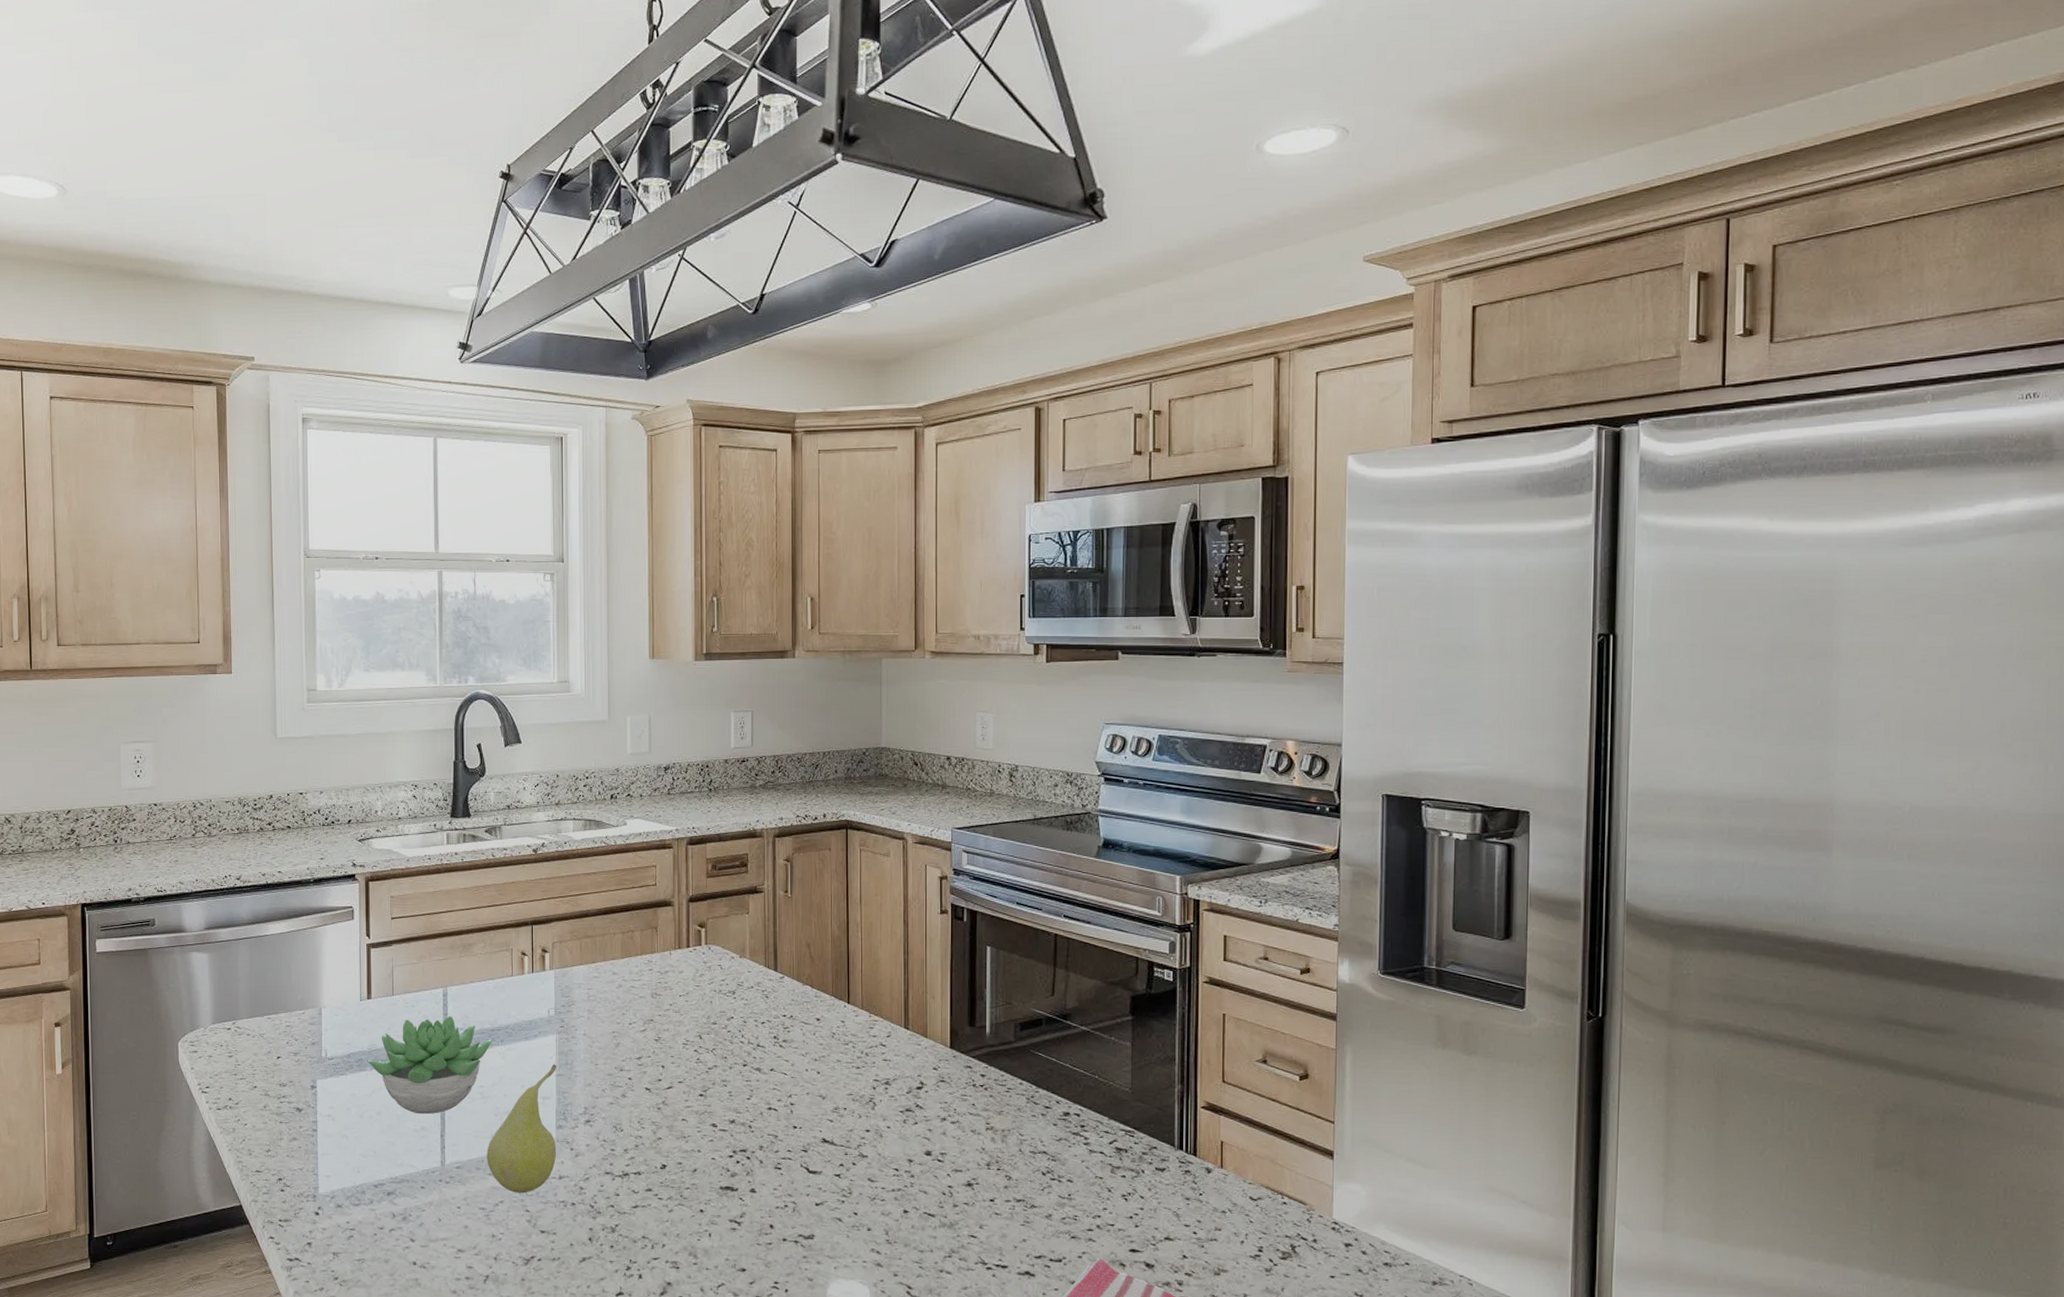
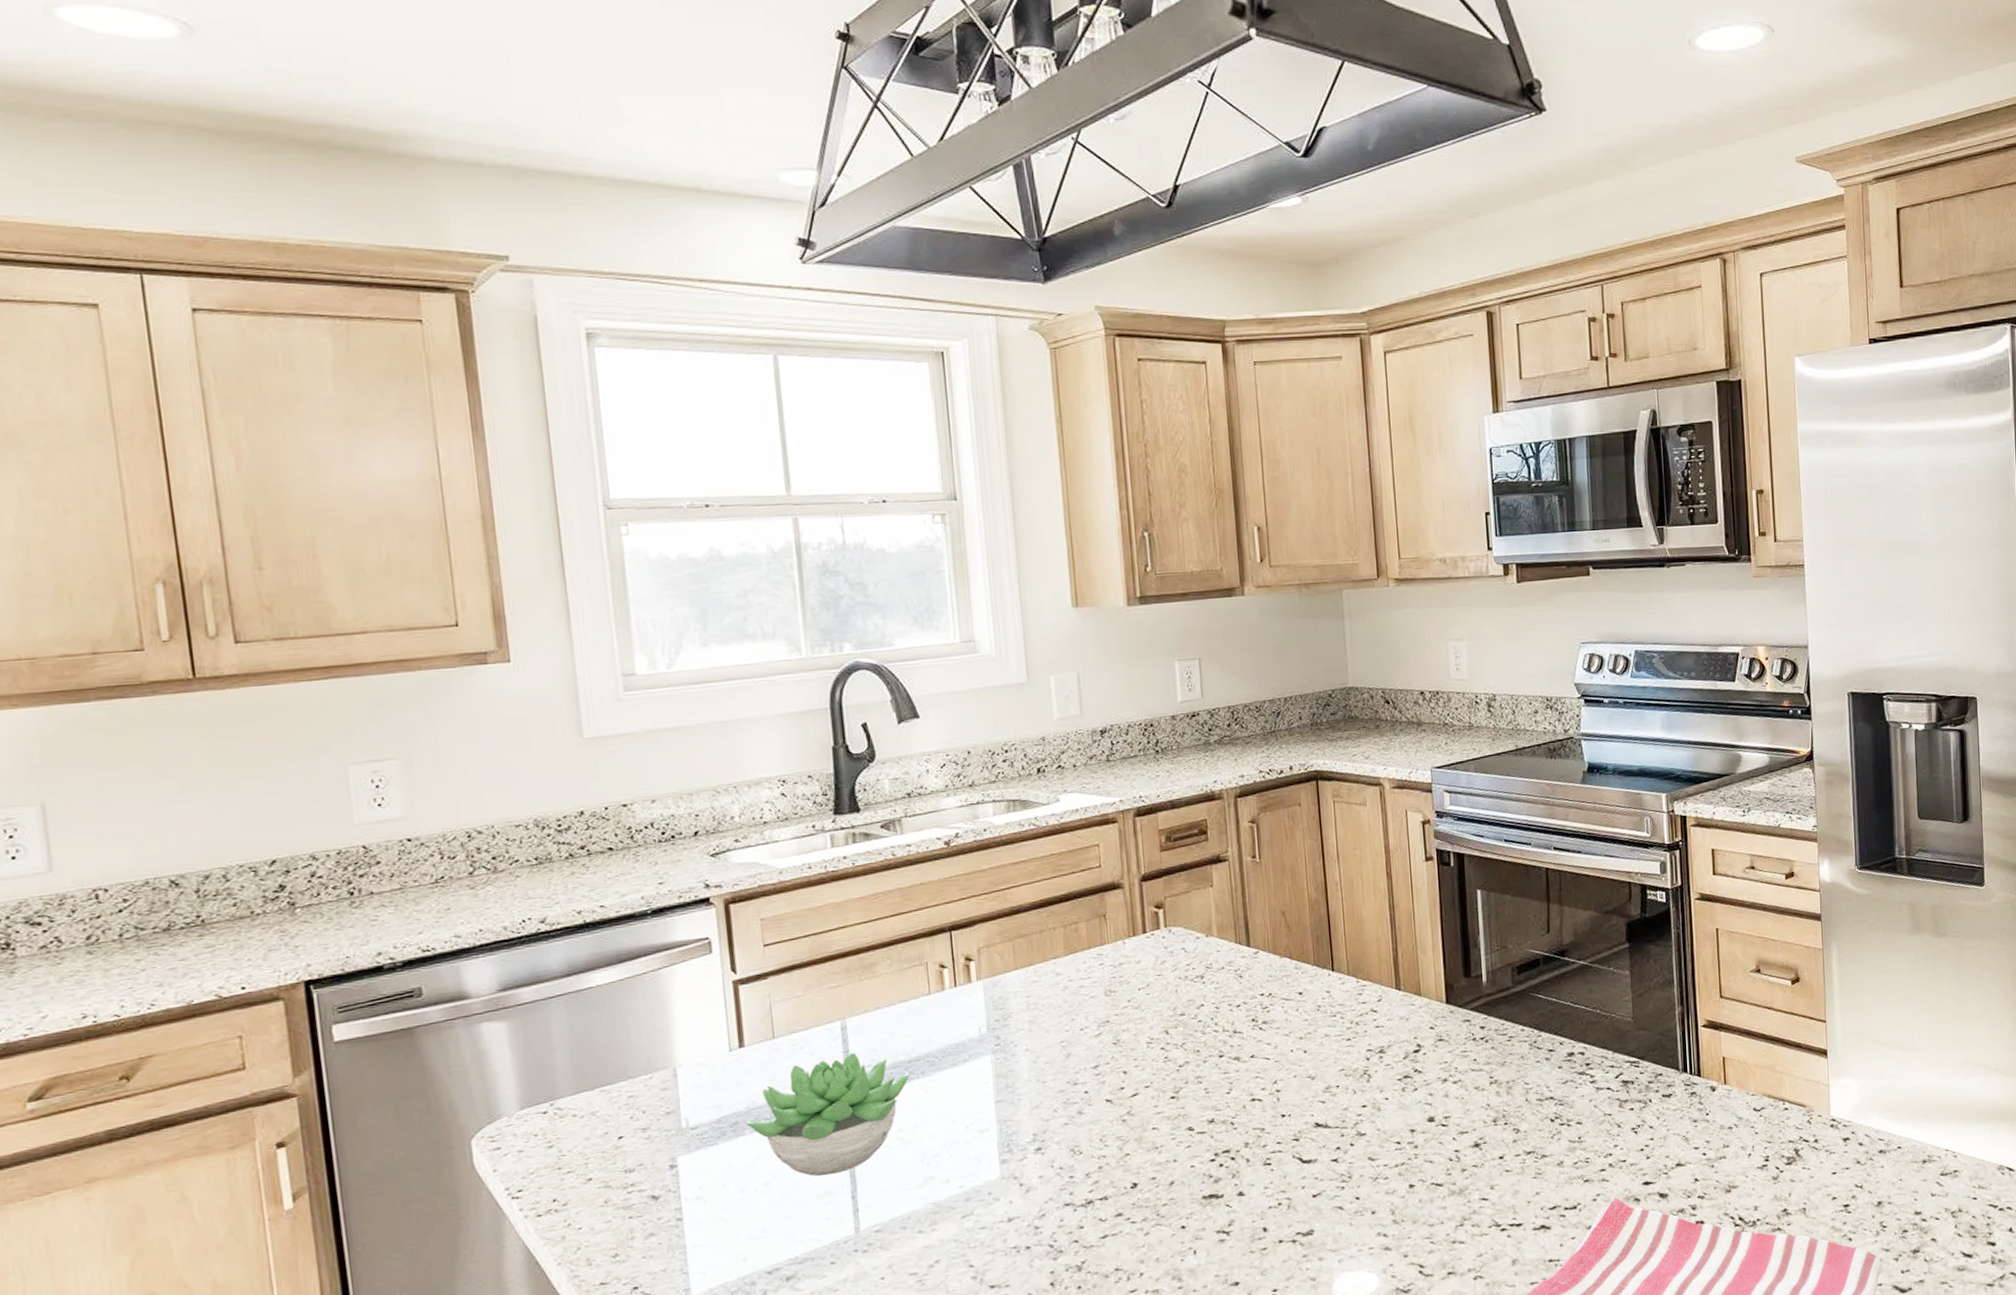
fruit: present [487,1064,557,1193] -> none [913,1089,1003,1248]

